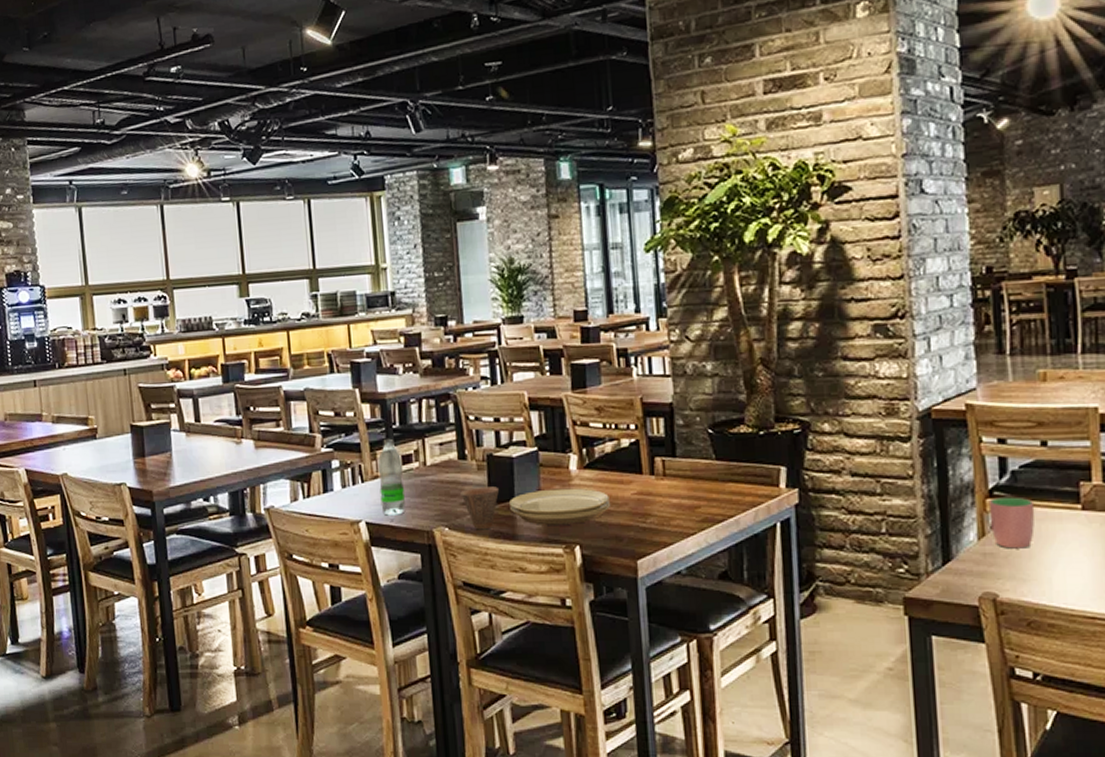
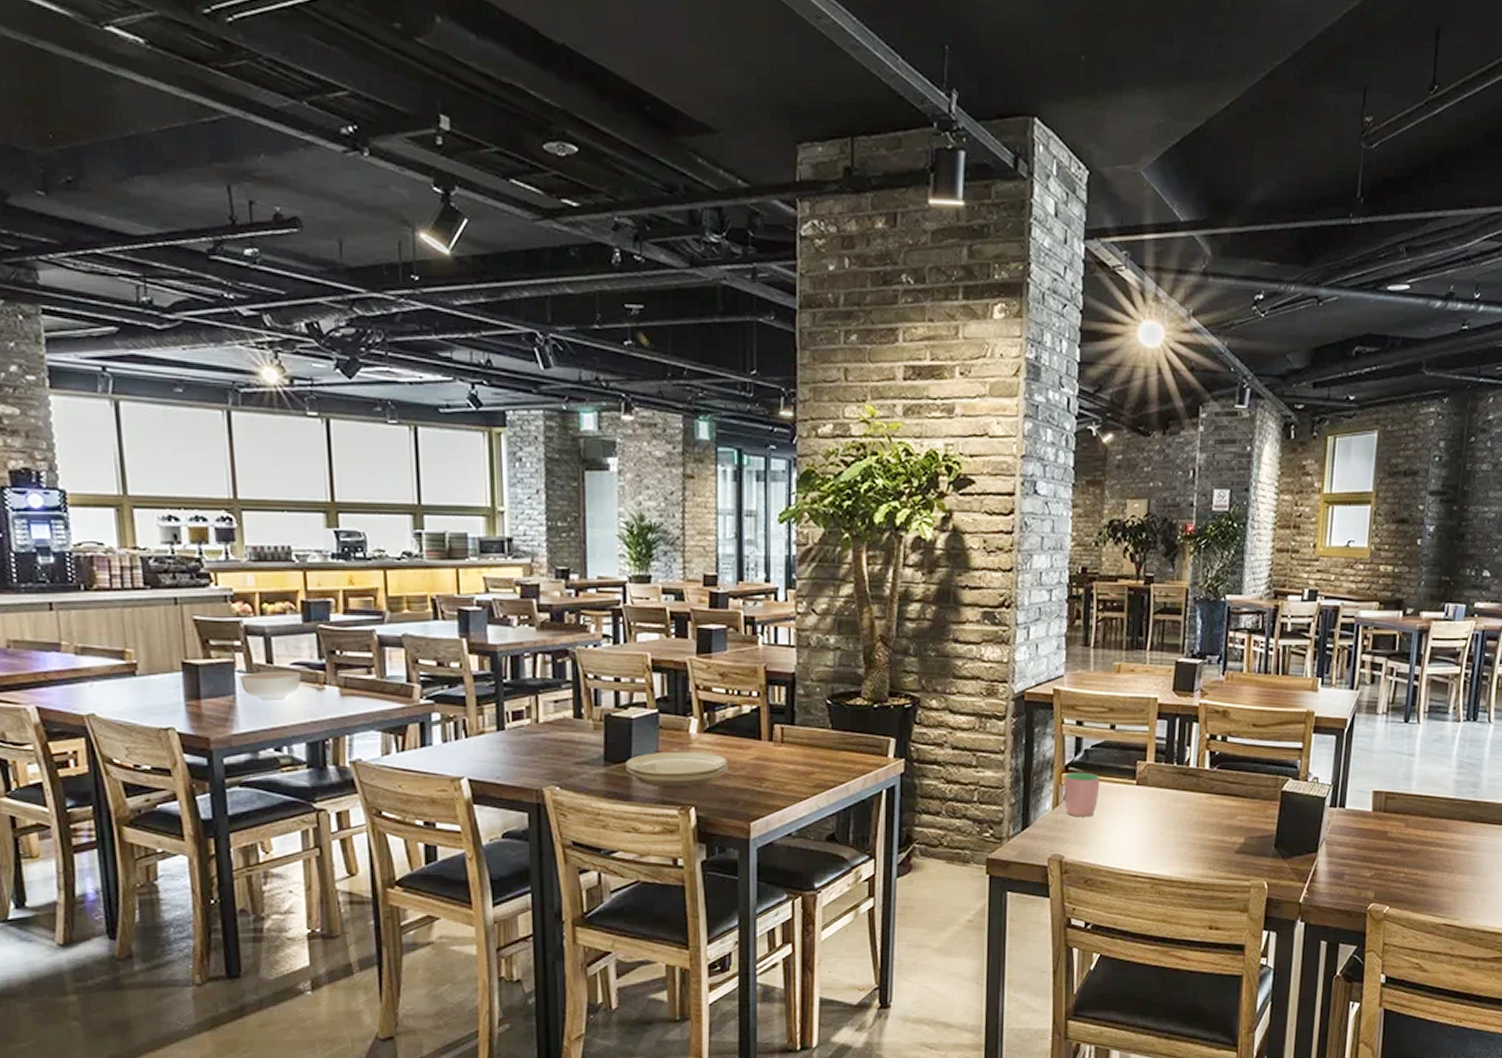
bowl: none [175,427,224,457] -> present [240,670,302,702]
bottle: present [377,438,405,516] -> none [484,693,513,773]
cup: present [460,486,499,530] -> none [574,747,615,790]

